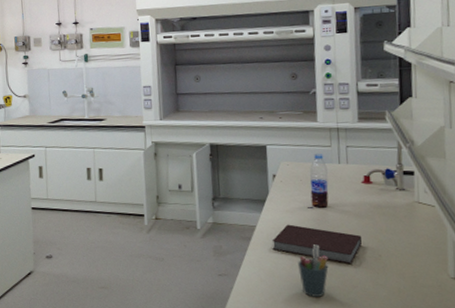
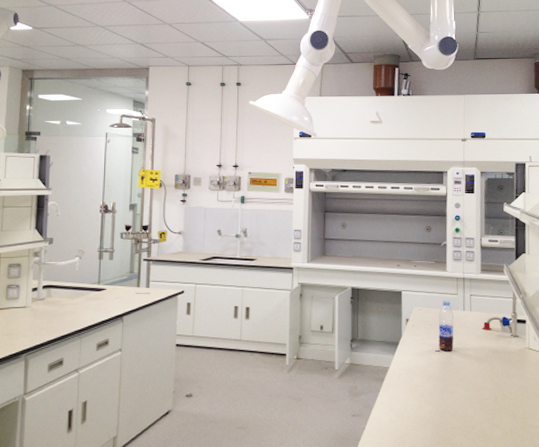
notebook: present [272,224,363,265] -> none [402,366,482,406]
pen holder: present [298,244,329,297] -> none [425,386,452,437]

